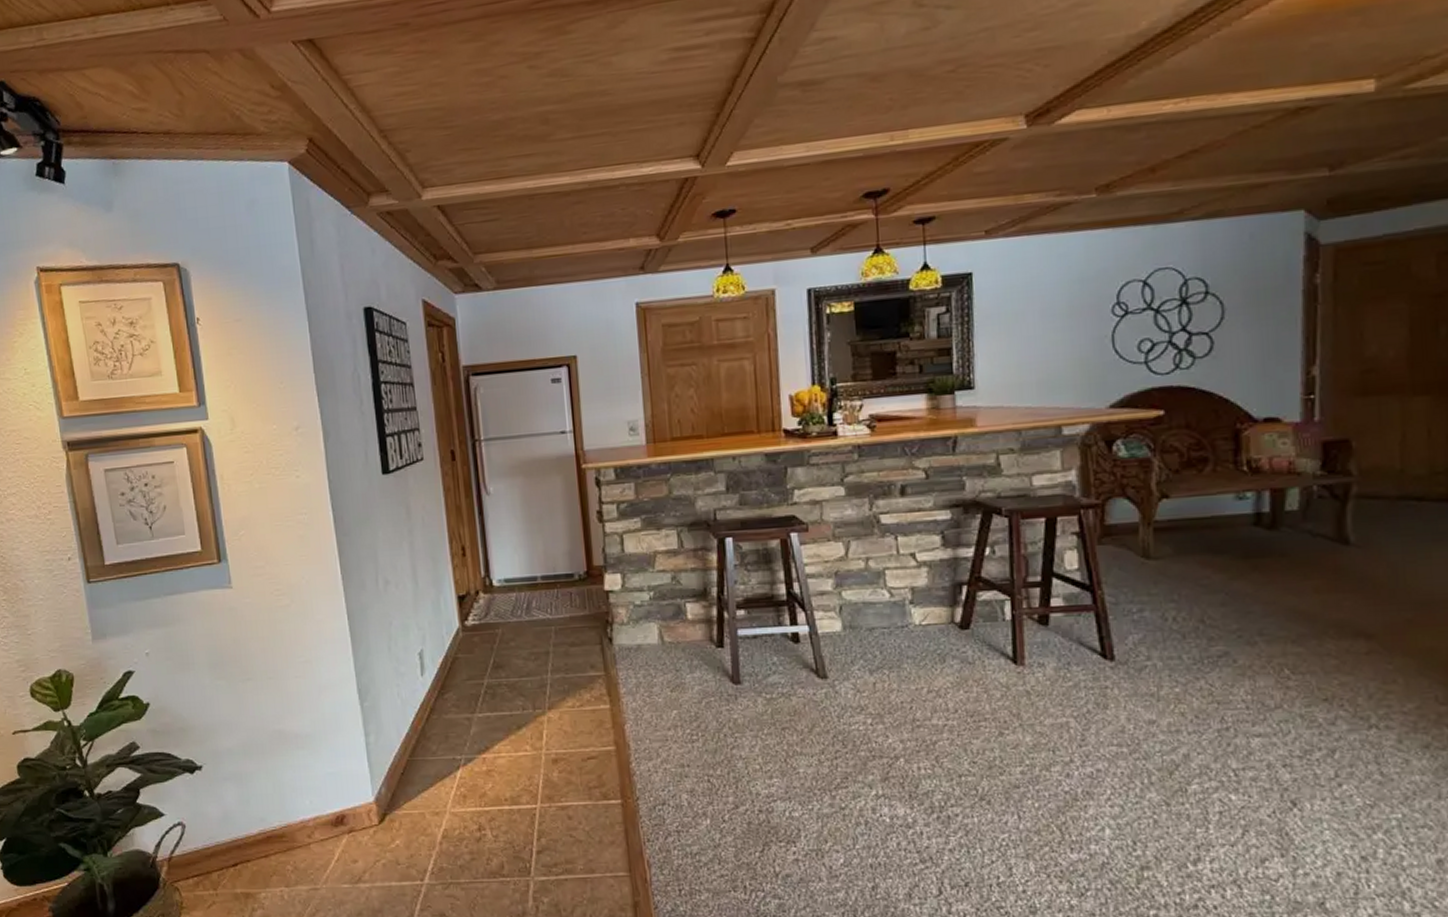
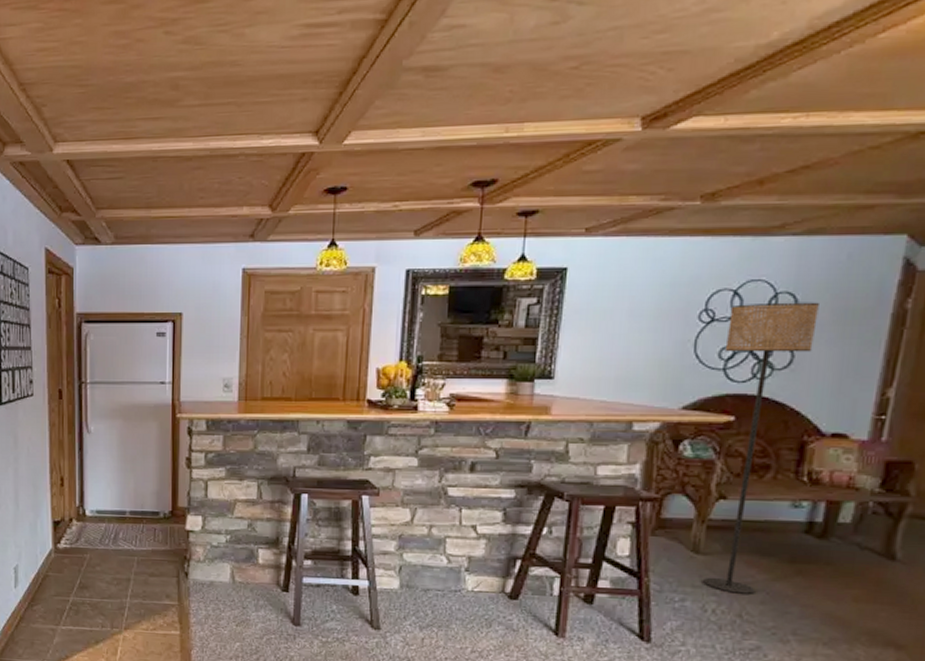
floor lamp: none [1143,285,1231,598] -> present [703,302,819,594]

